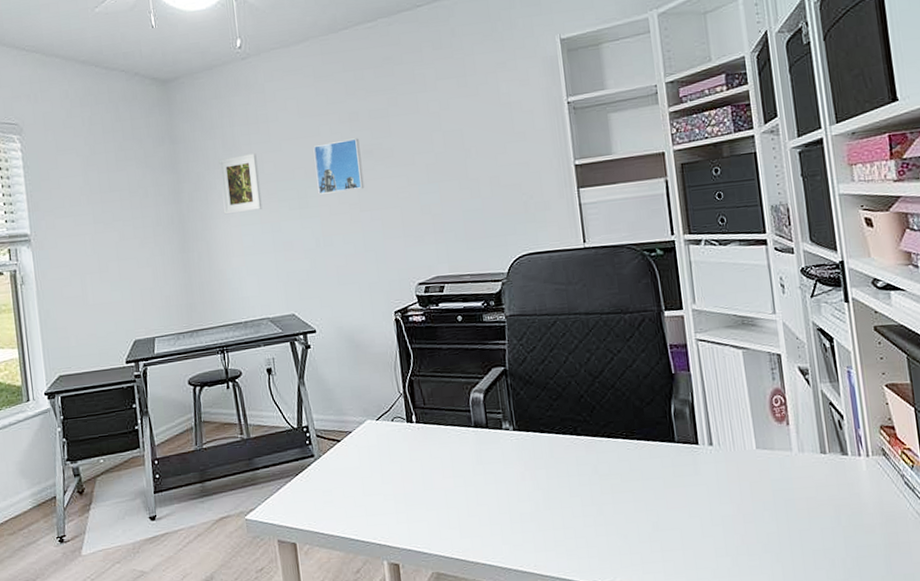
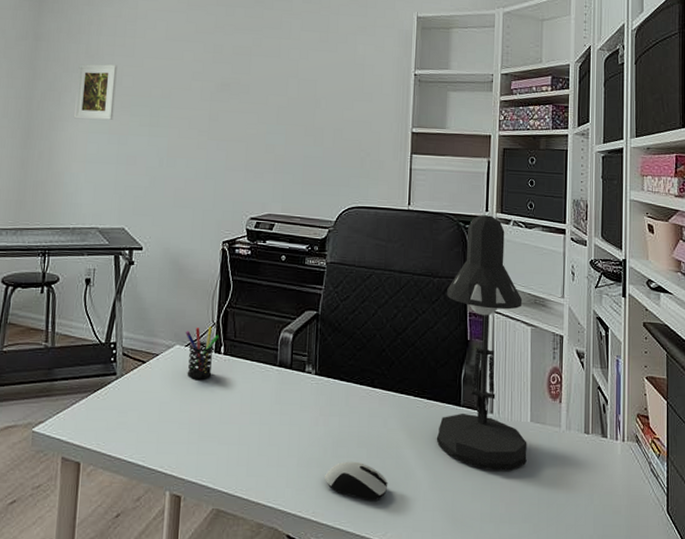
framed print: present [313,138,365,195] -> none [171,68,219,119]
pen holder: none [374,396,409,451] -> present [186,326,219,379]
computer mouse: none [541,511,609,549] -> present [325,461,388,502]
desk lamp: none [641,238,758,504] -> present [436,215,527,471]

